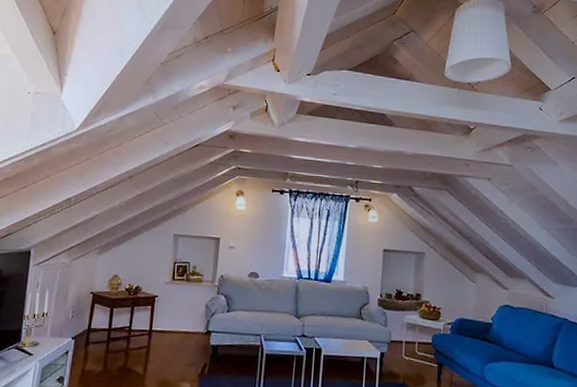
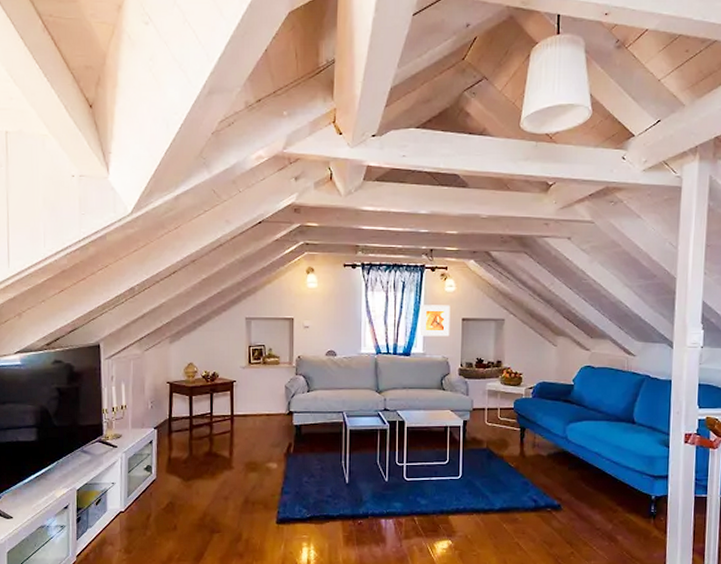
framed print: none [341,233,373,266] -> present [419,305,450,337]

